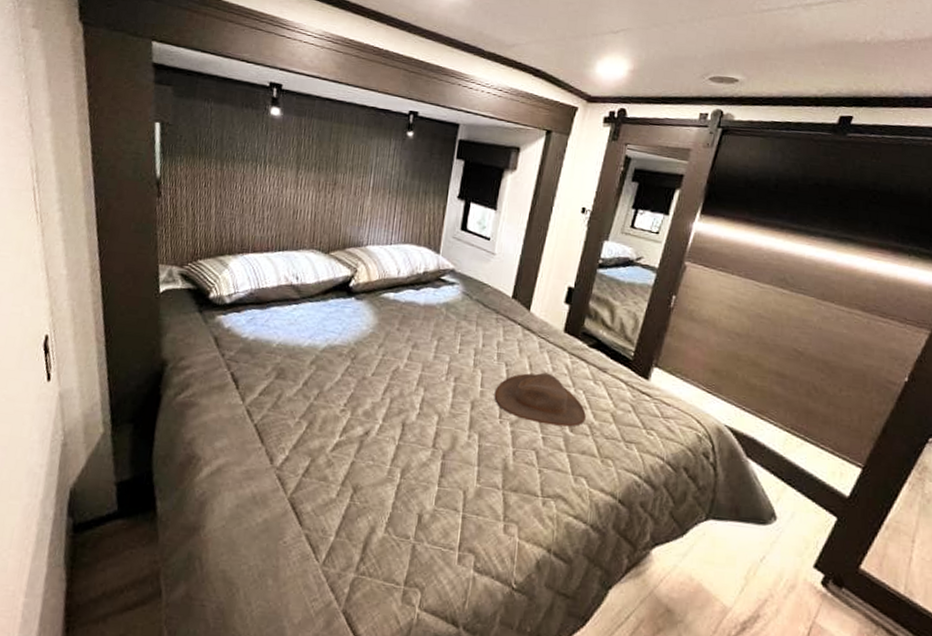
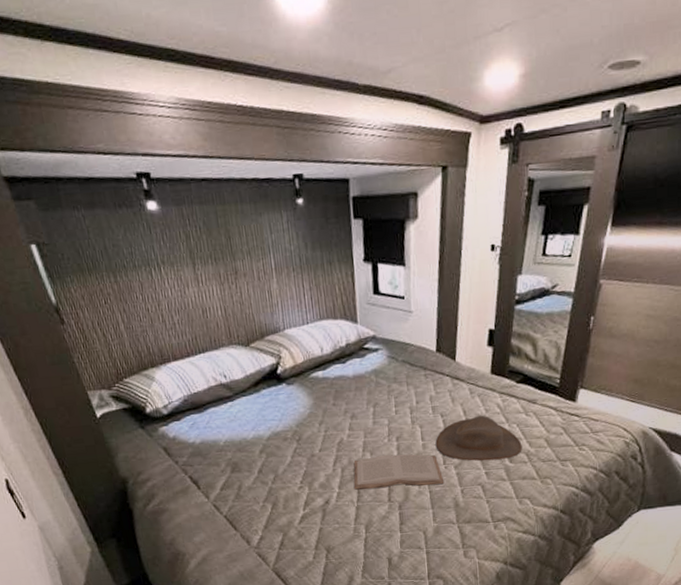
book: none [398,392,497,441] -> present [353,453,445,490]

